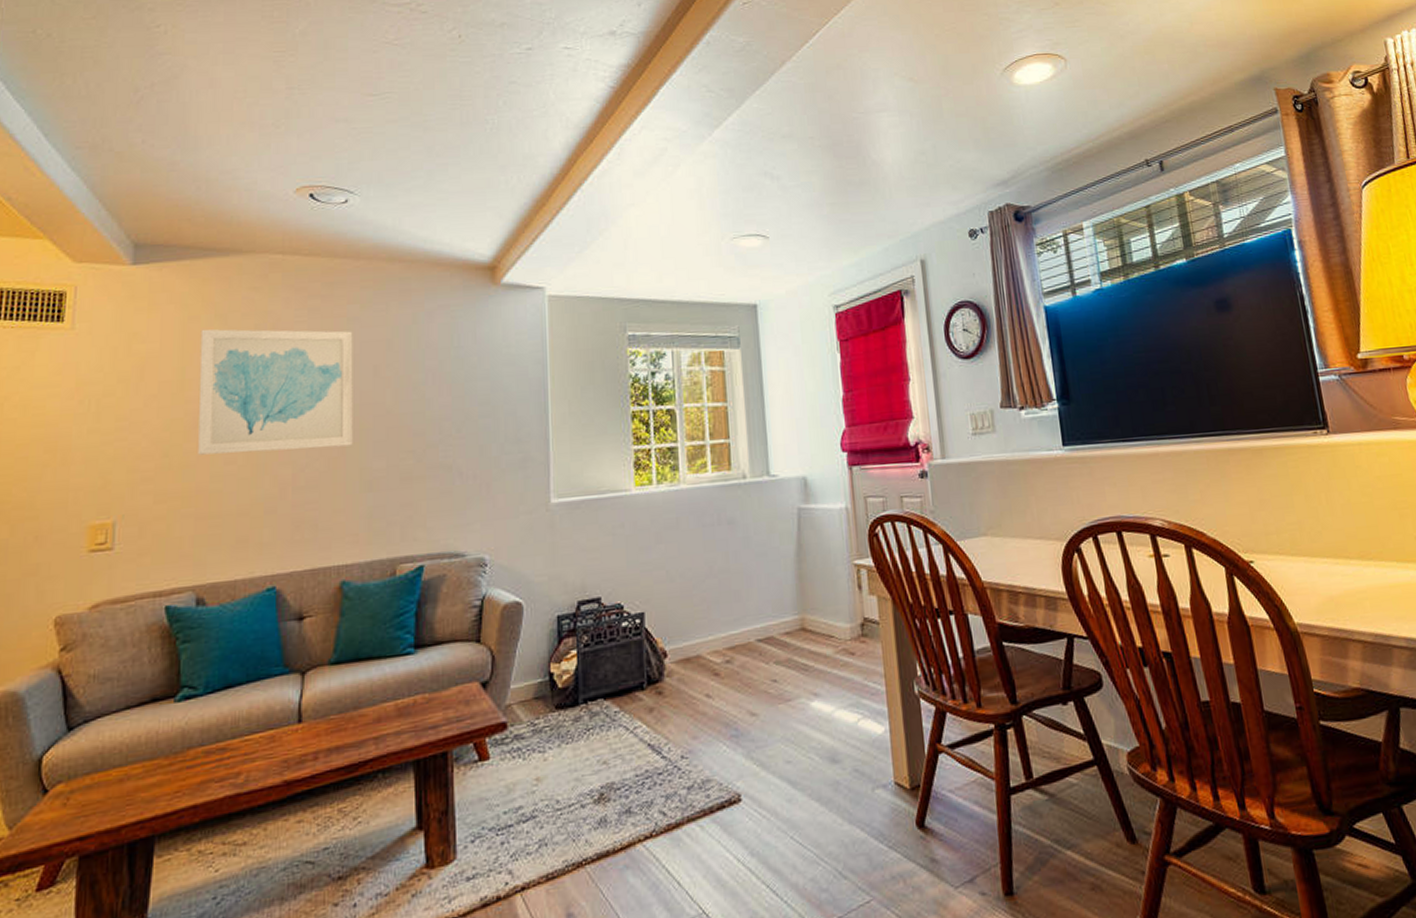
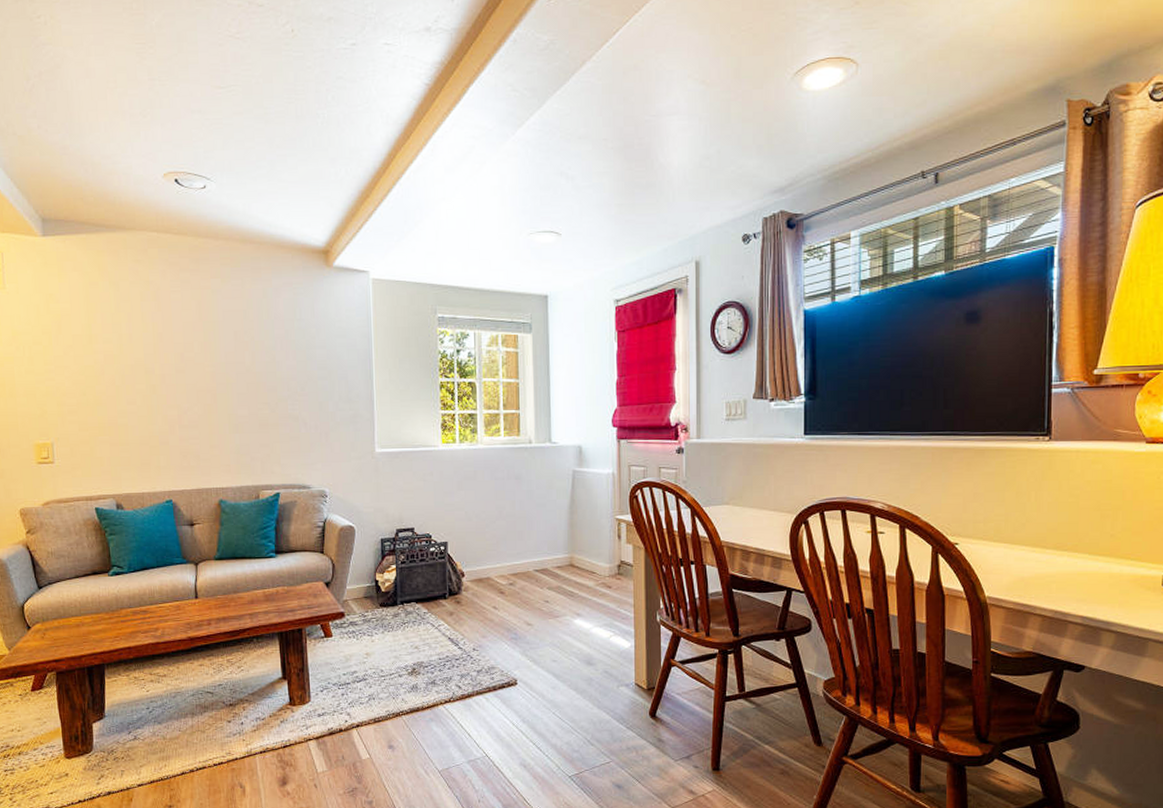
wall art: present [198,329,353,455] -> none [100,293,222,396]

